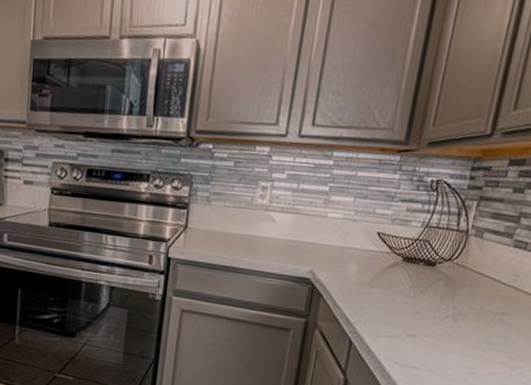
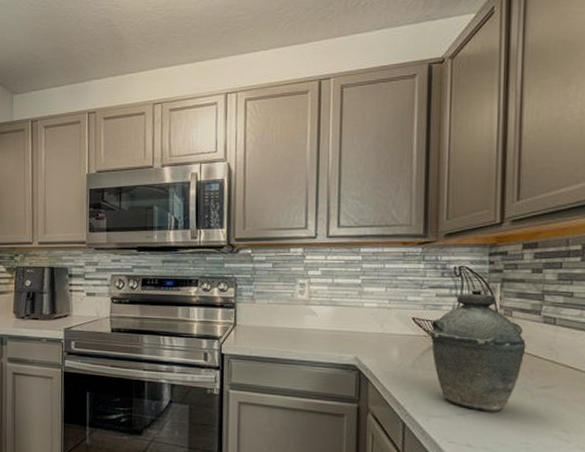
kettle: none [392,205,492,336] -> present [429,288,526,412]

